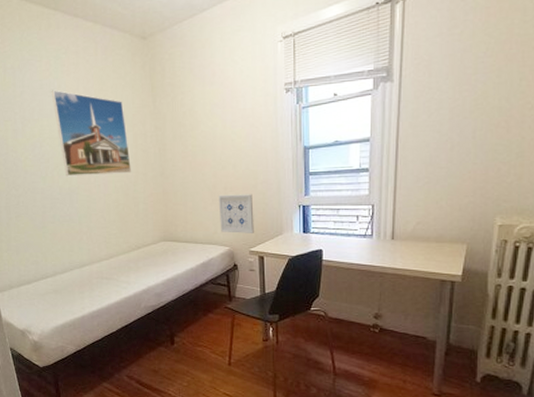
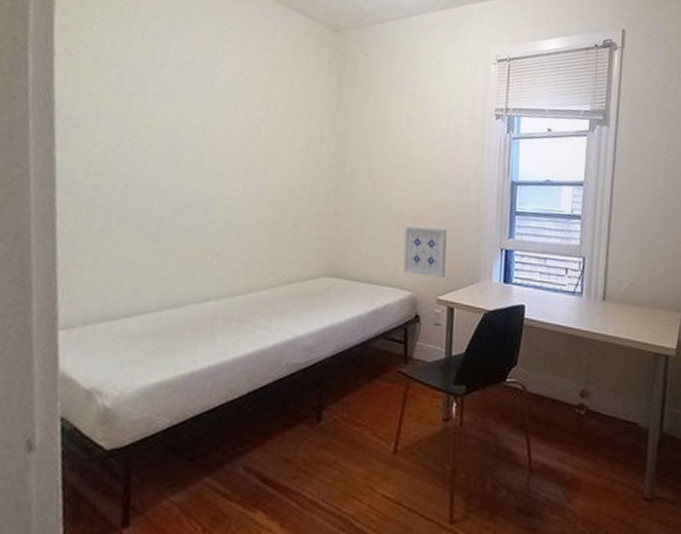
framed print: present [51,90,132,177] -> none [203,68,299,185]

